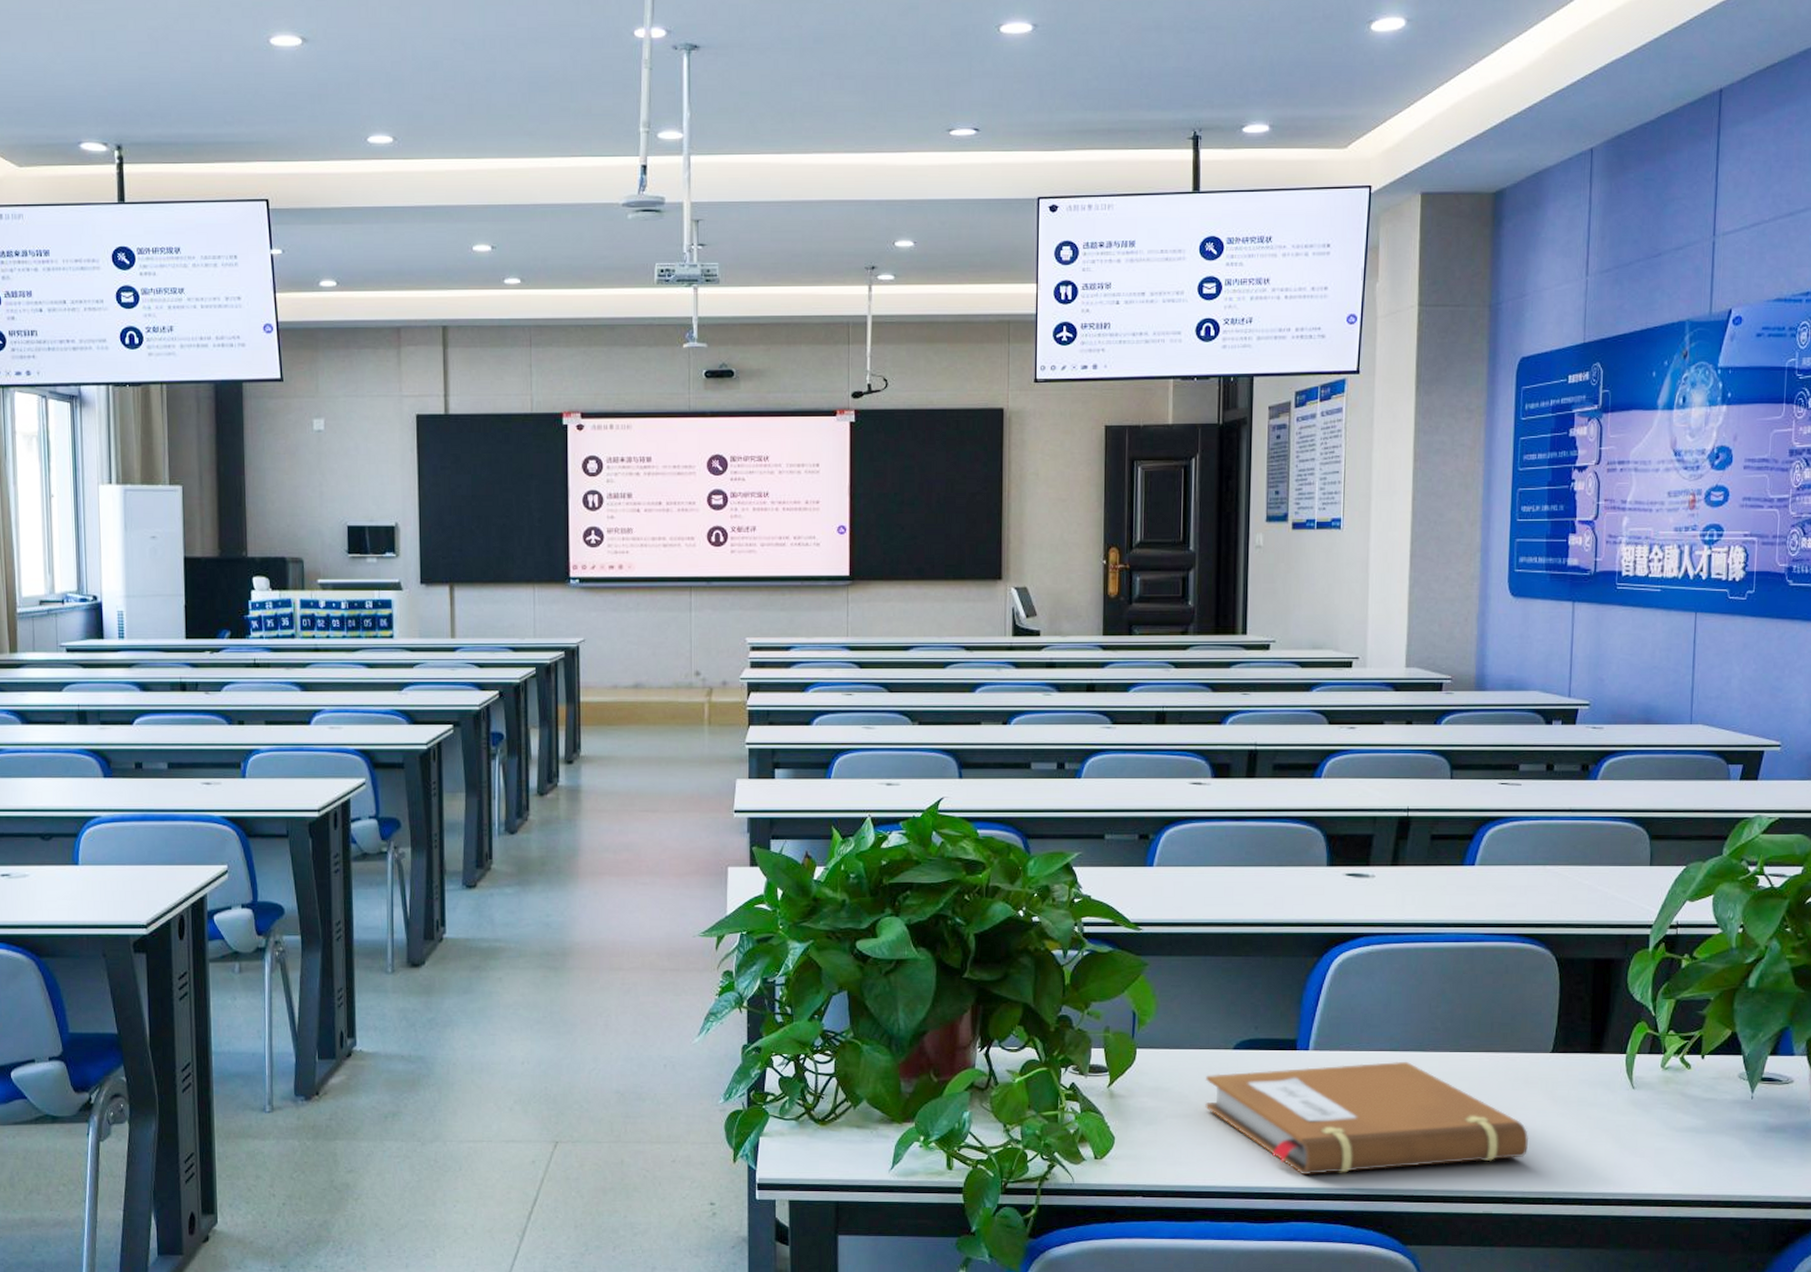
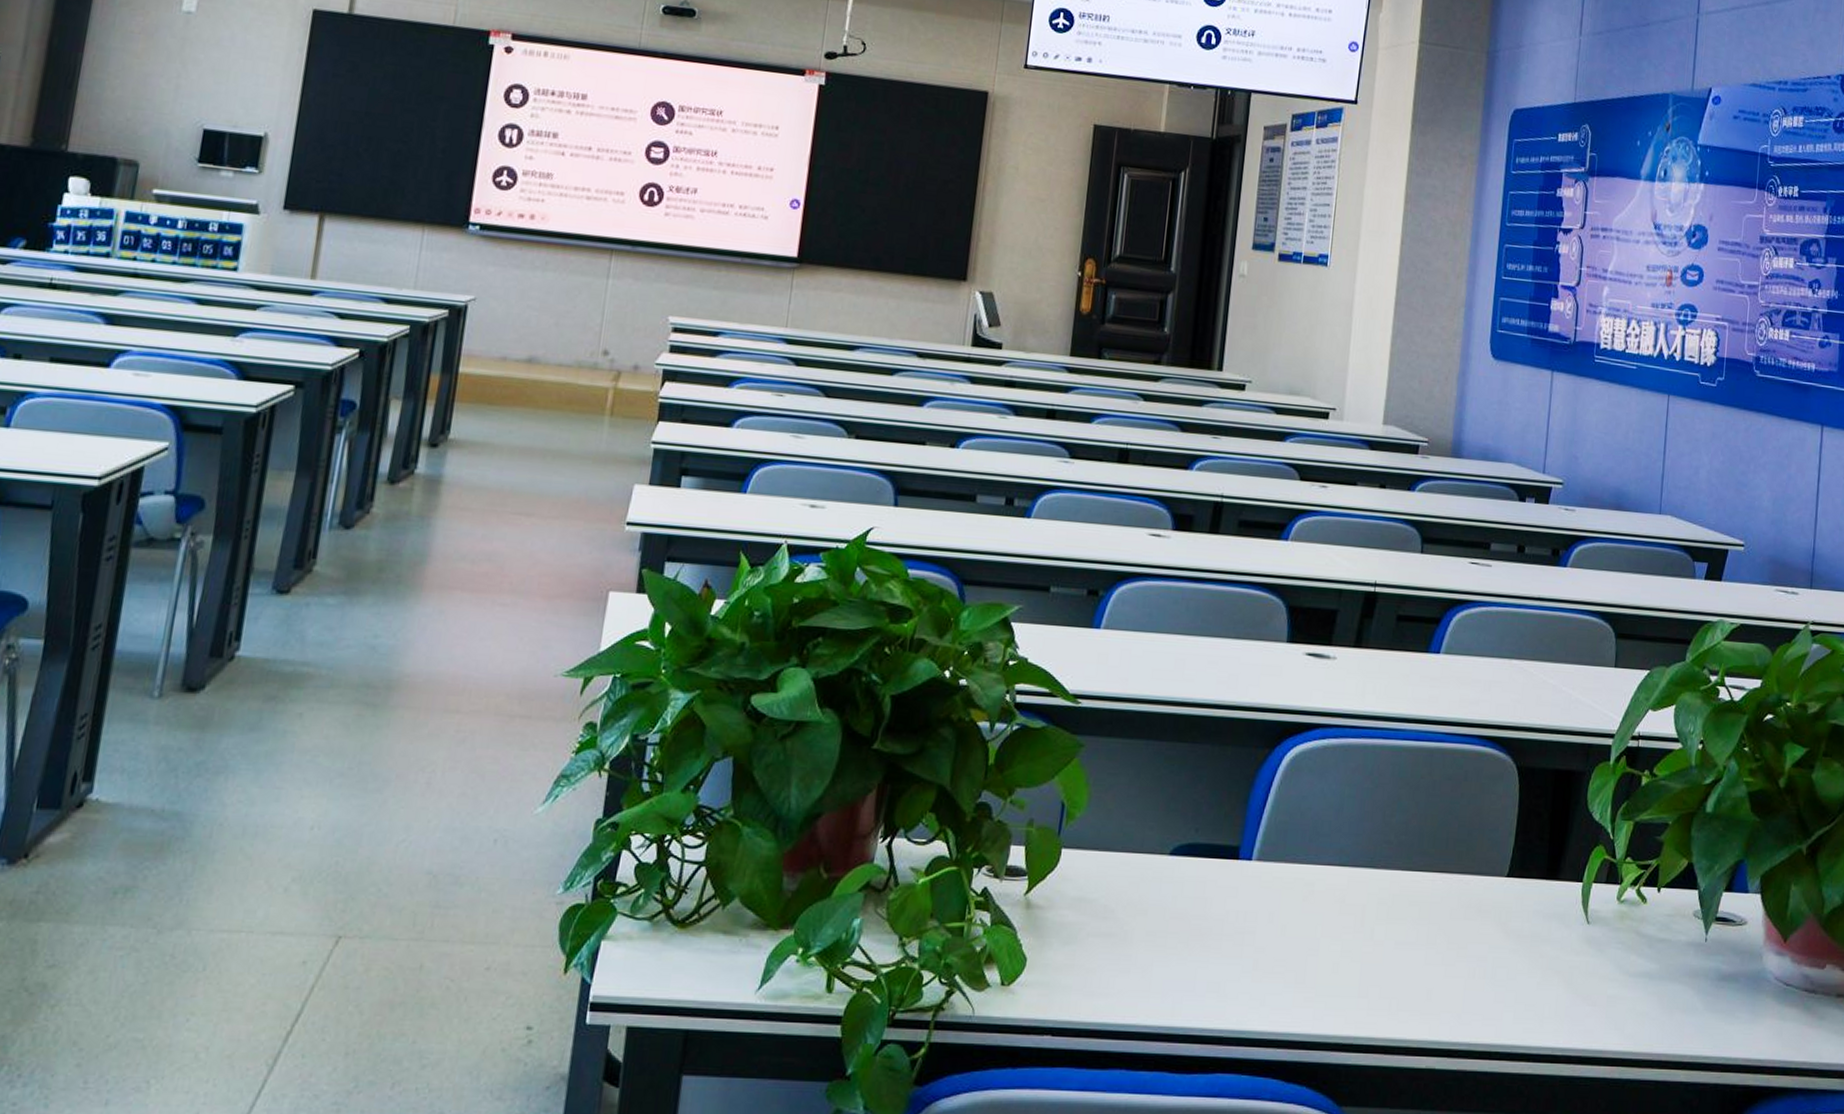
notebook: present [1205,1062,1529,1176] -> none [1132,879,1479,1015]

